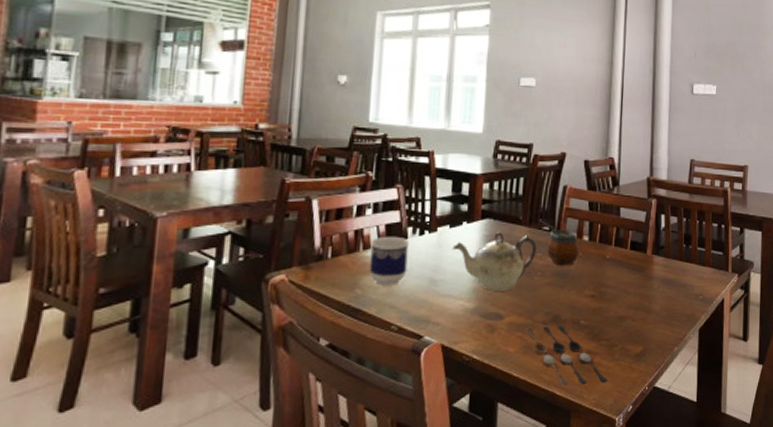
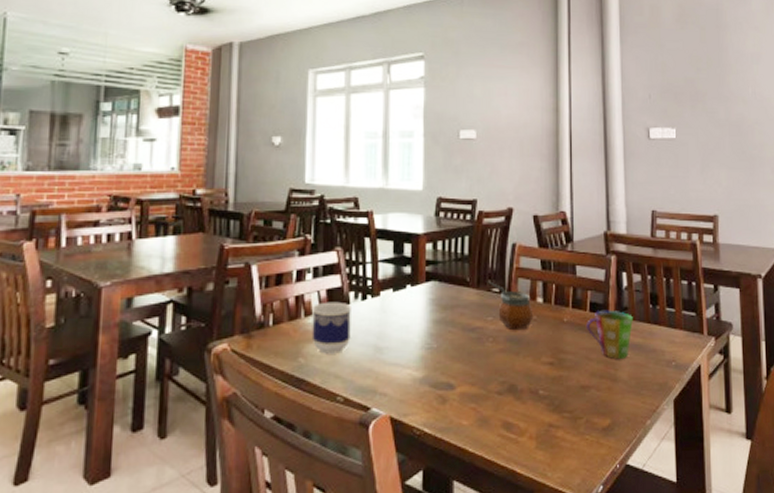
teapot: present [452,232,537,291] -> none [397,295,487,359]
spoon: present [525,325,608,387] -> none [479,395,574,464]
cup: none [626,248,668,292] -> present [587,309,633,359]

